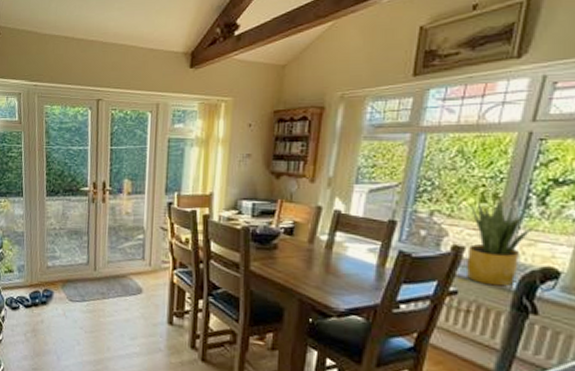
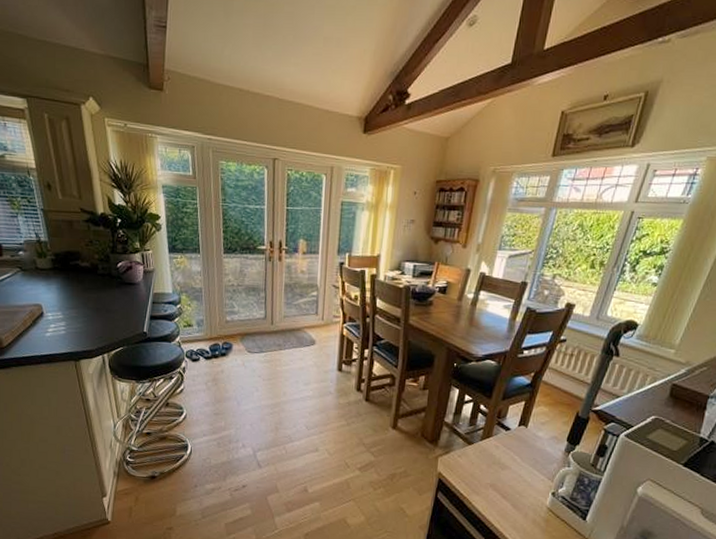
planter: present [467,199,534,287] -> none [574,266,625,336]

